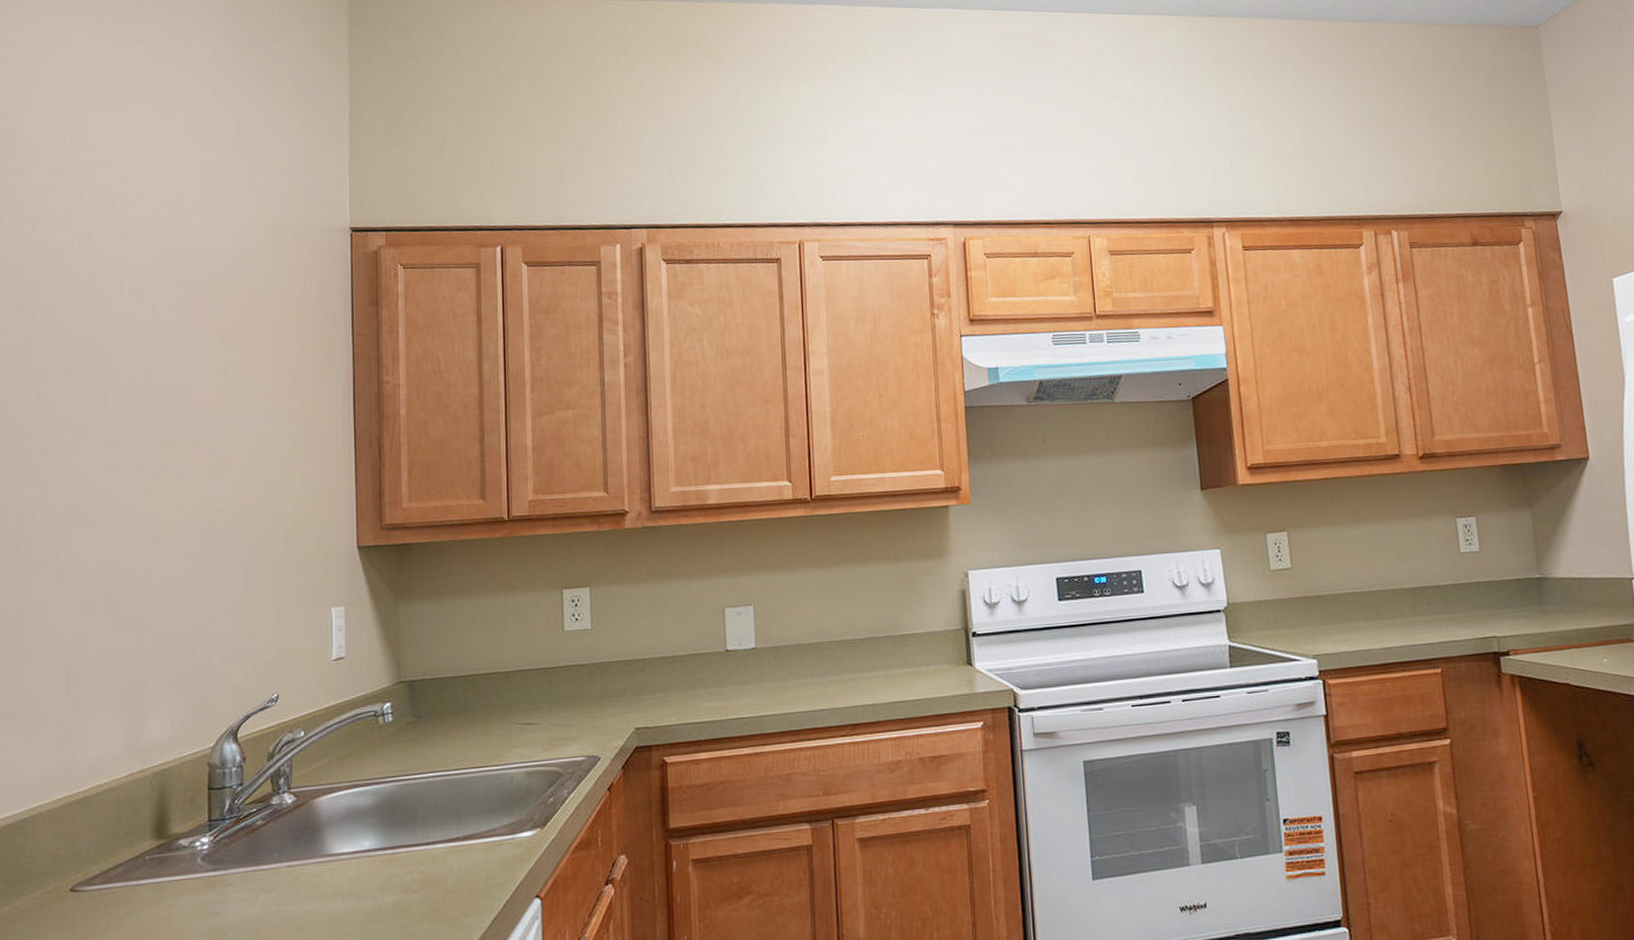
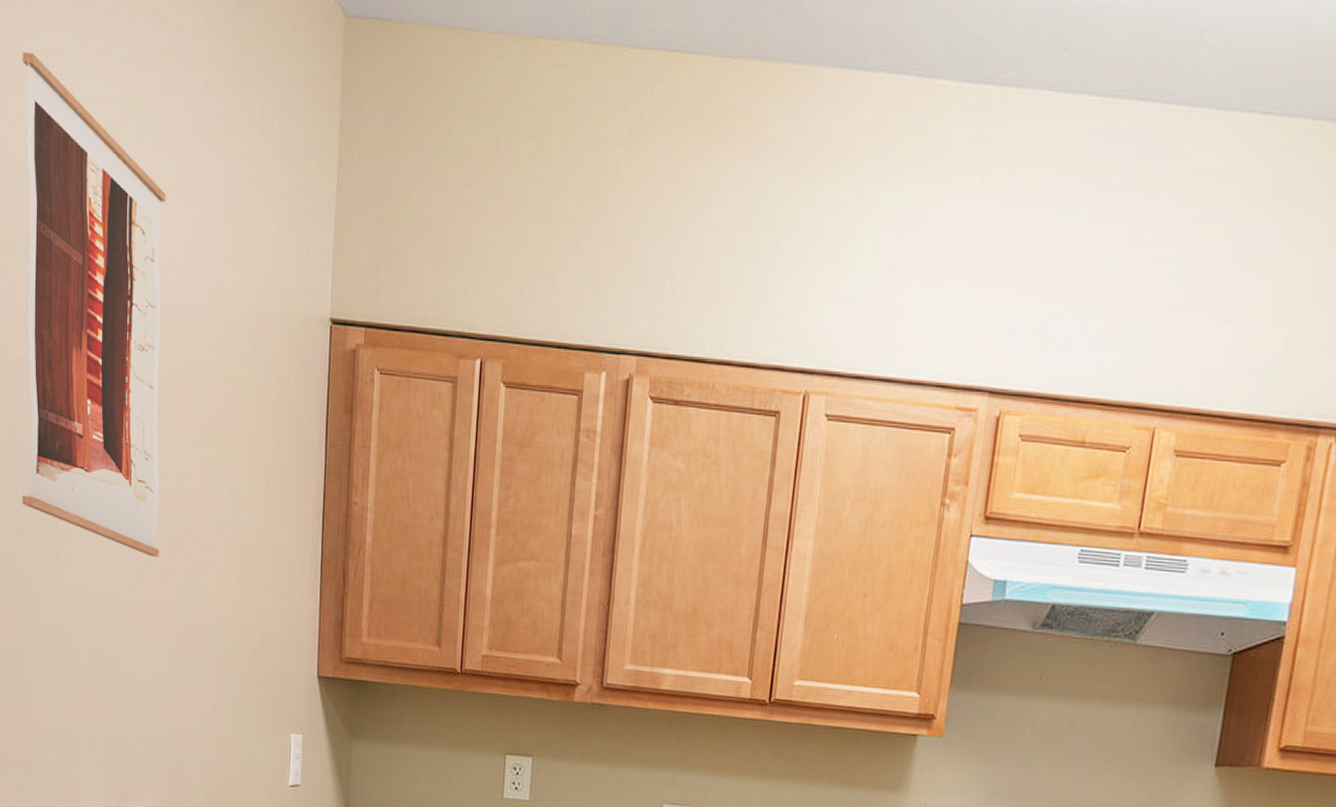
wall art: none [18,36,177,460] -> present [22,51,166,557]

